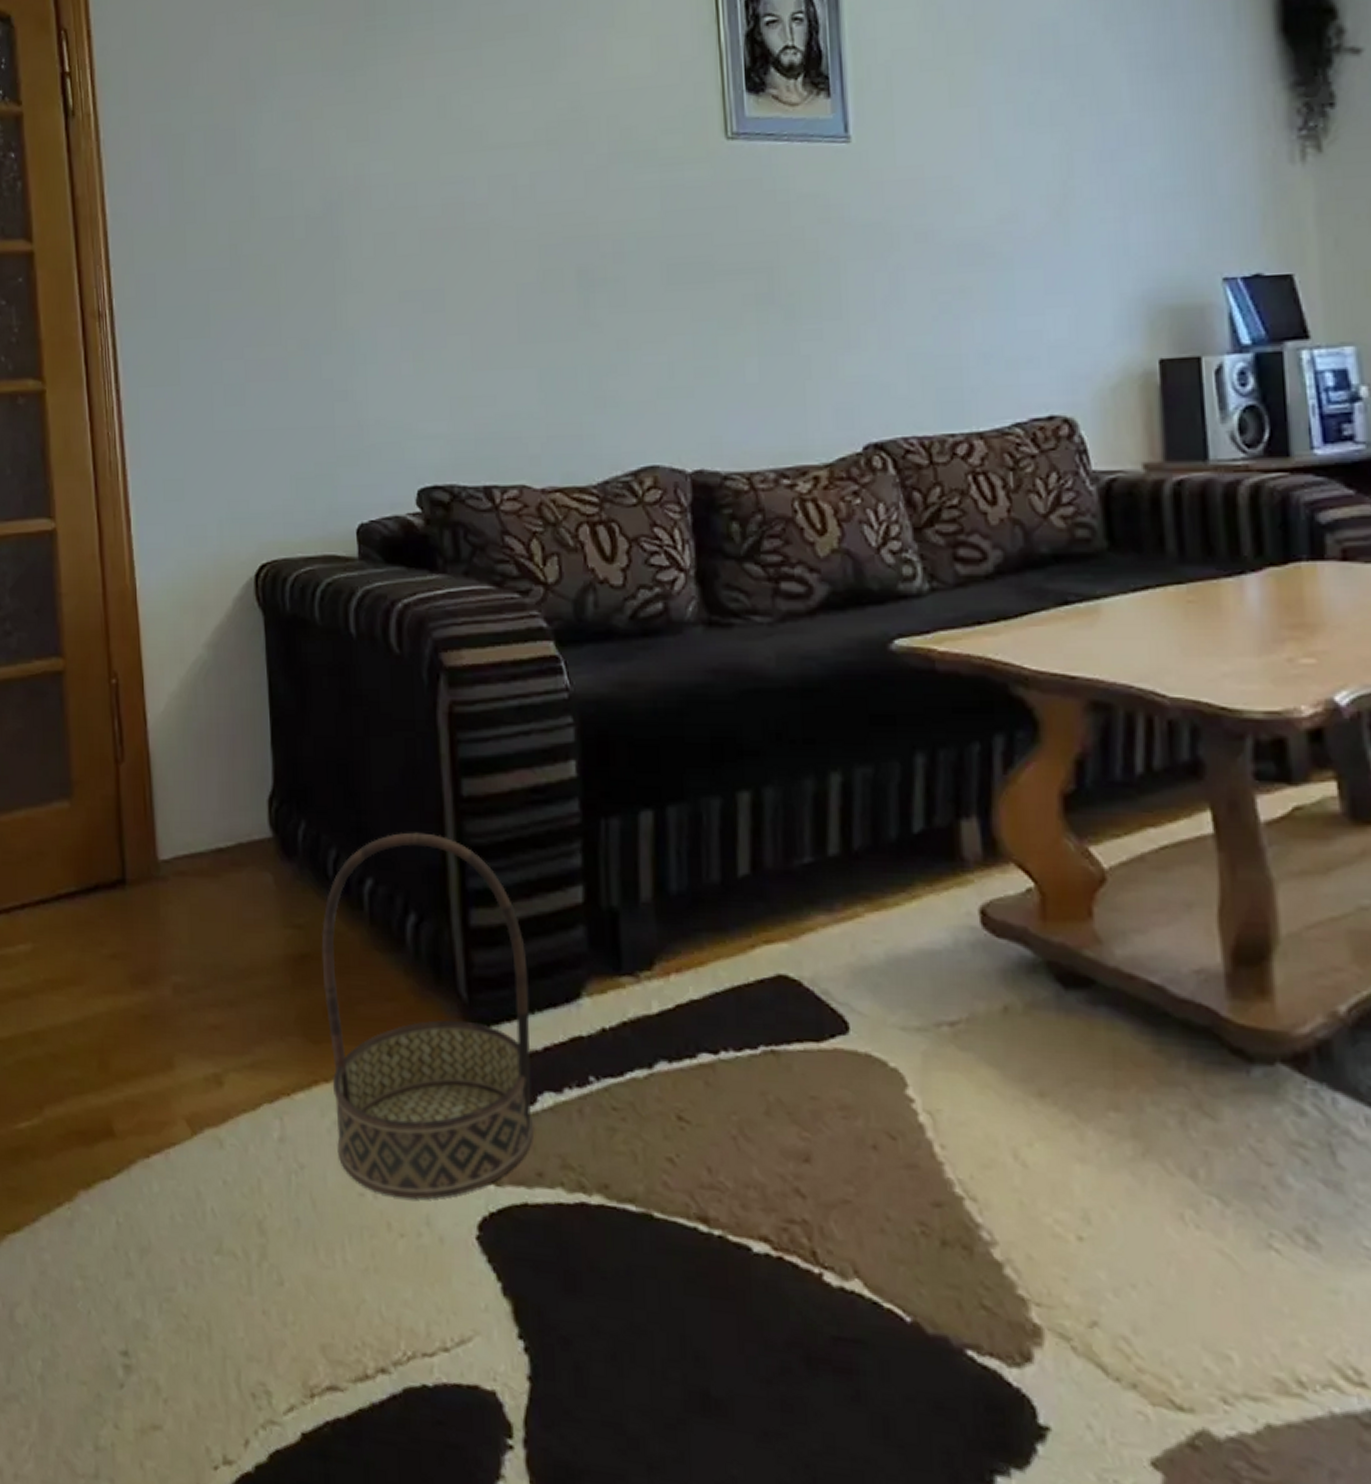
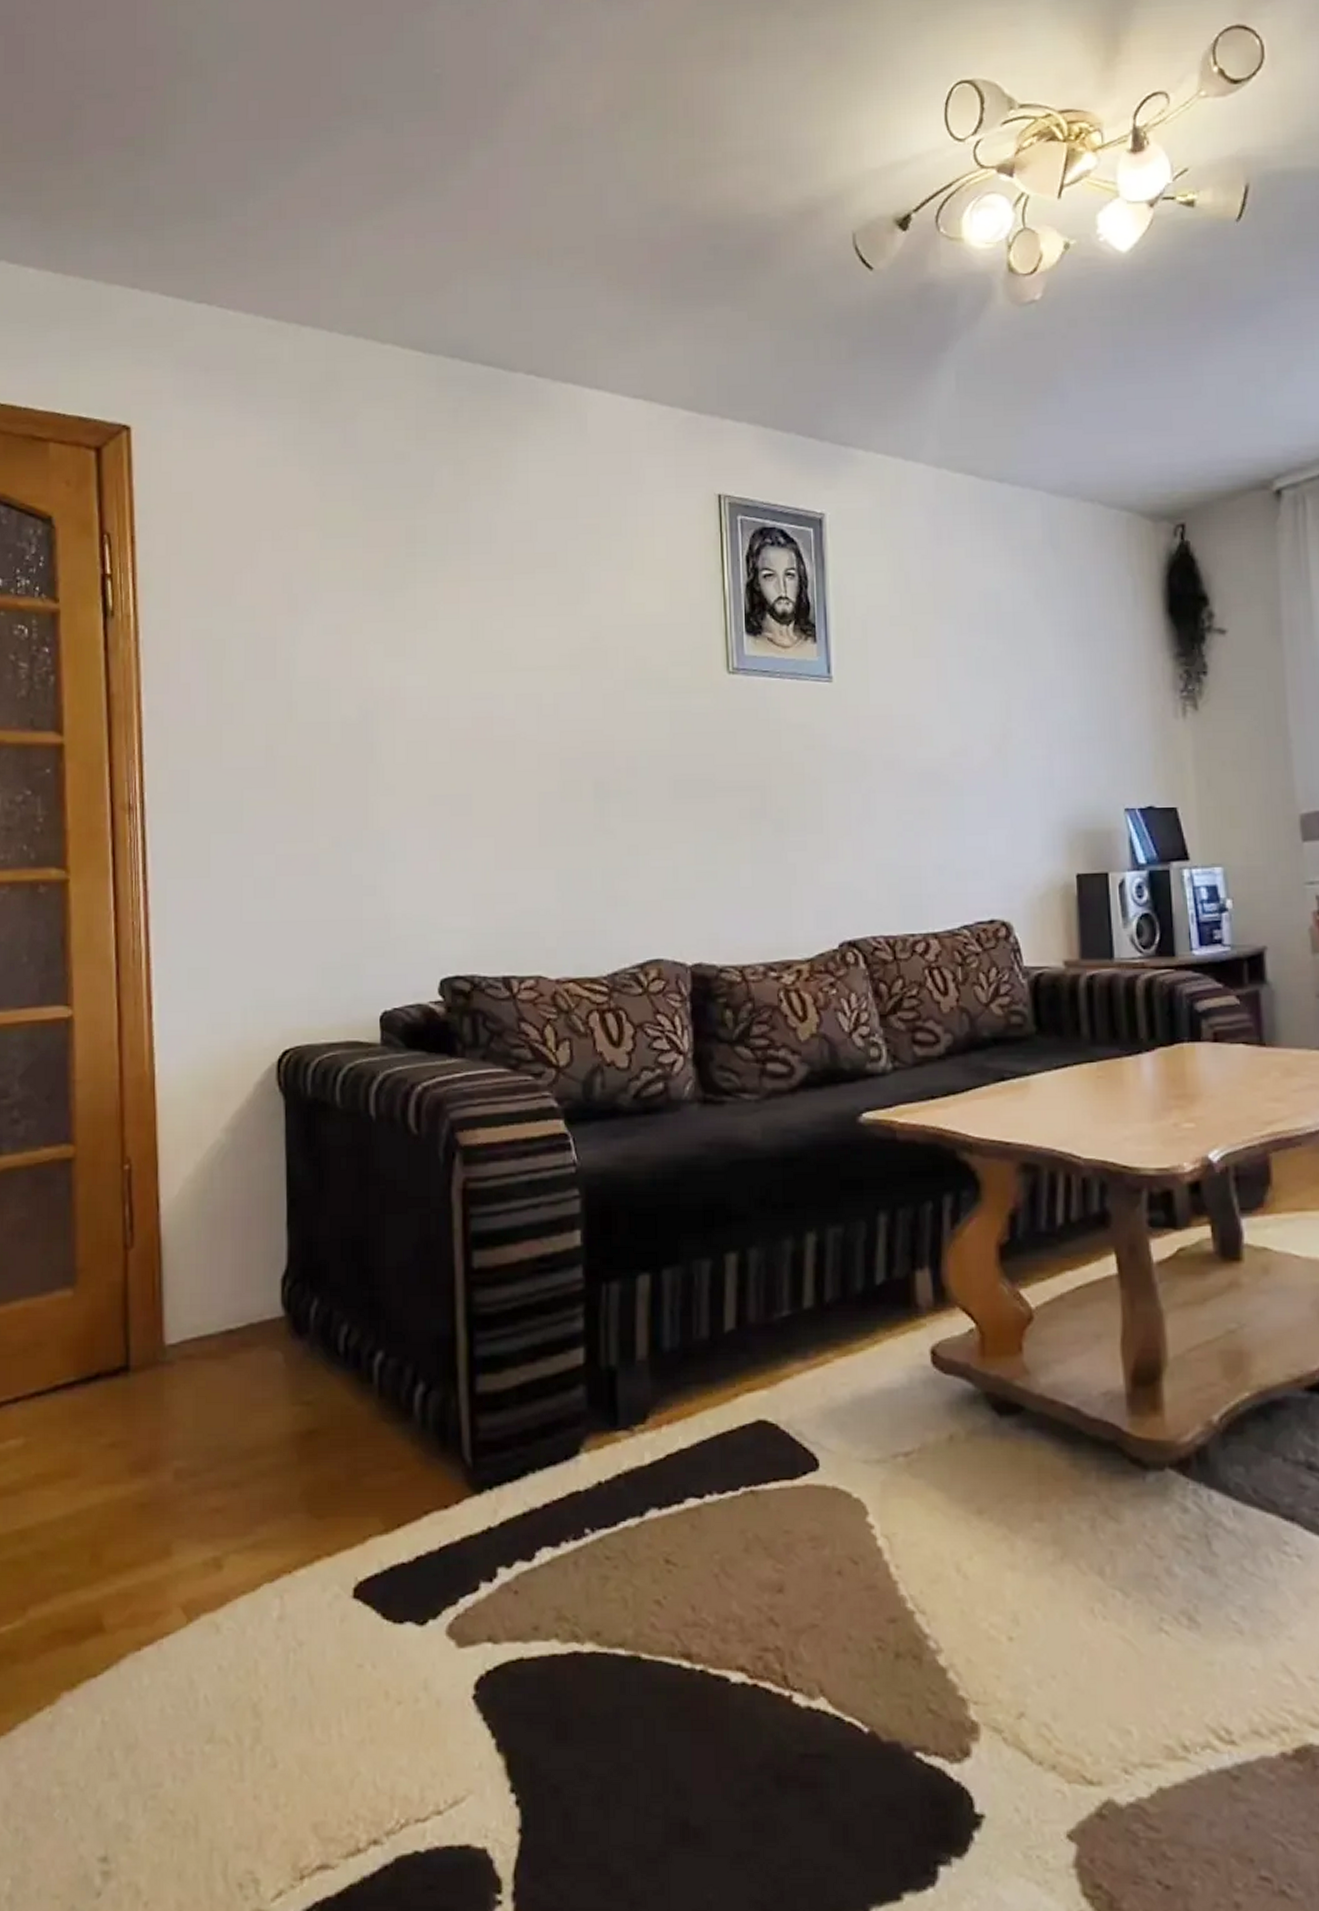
basket: present [321,832,535,1200] -> none [329,1304,532,1666]

